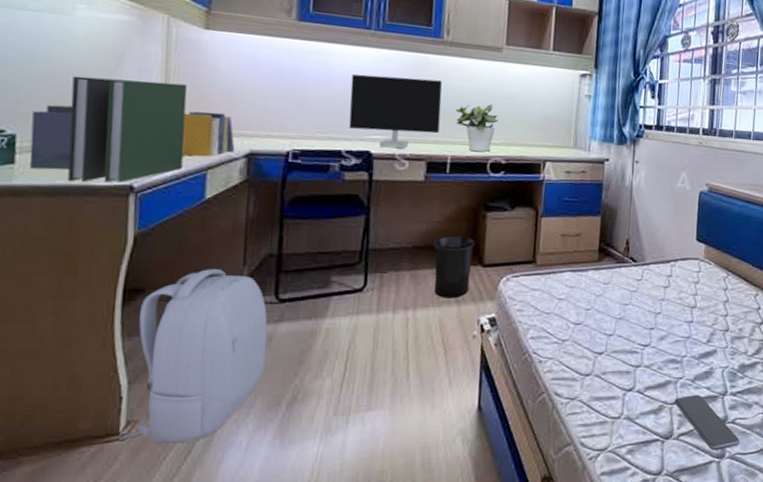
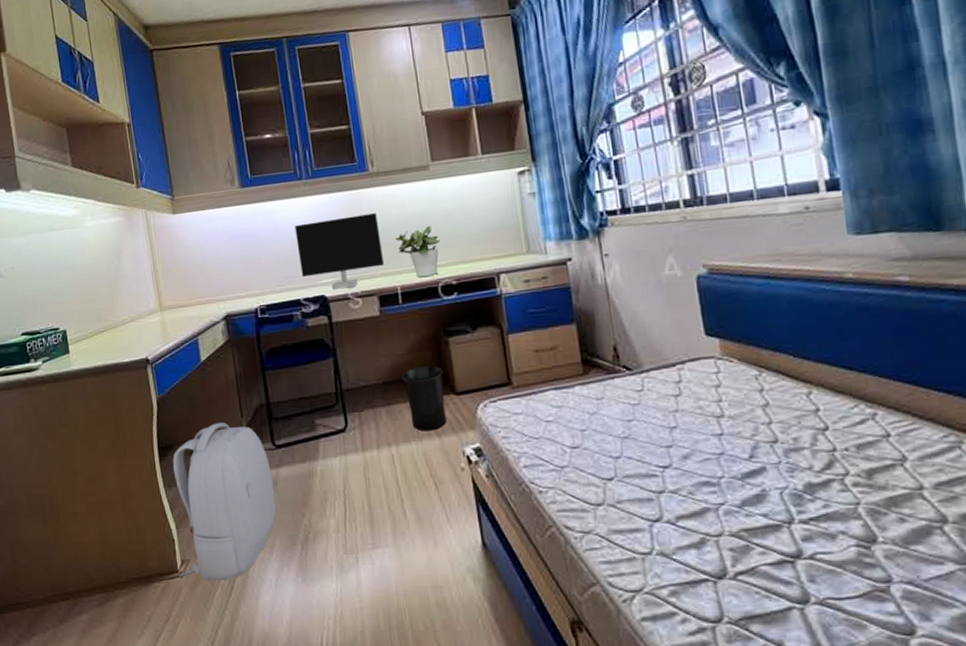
books: present [29,104,73,170] -> none [72,300,105,355]
binder: present [68,75,188,183] -> none [92,265,180,362]
books: present [182,111,235,157] -> none [172,284,215,327]
smartphone: present [674,394,740,450] -> none [719,523,829,594]

